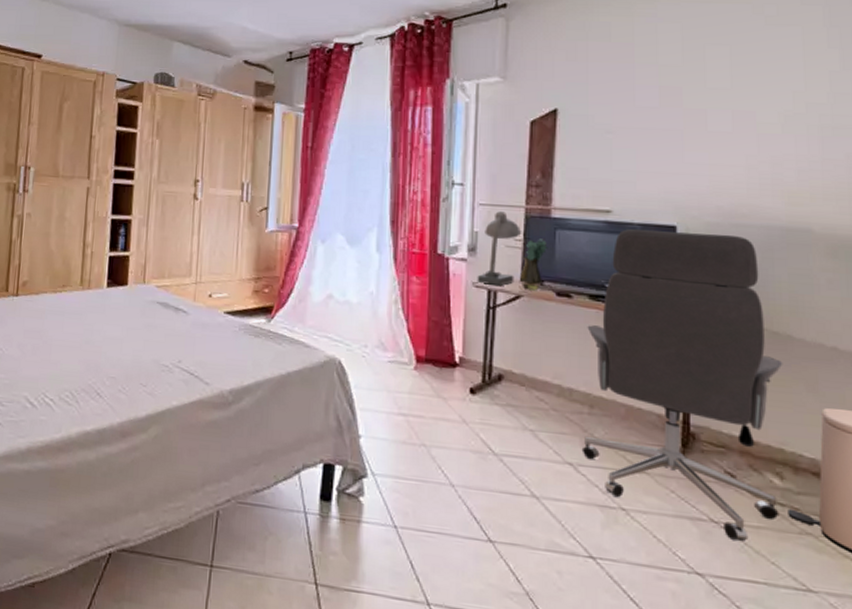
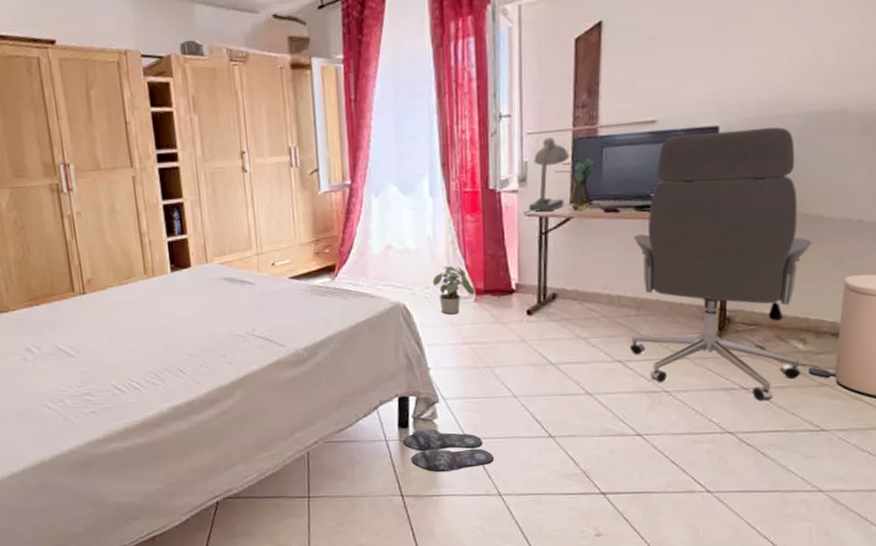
slippers: none [324,505,425,564] -> present [403,428,495,473]
potted plant: none [372,326,415,380] -> present [432,266,475,315]

